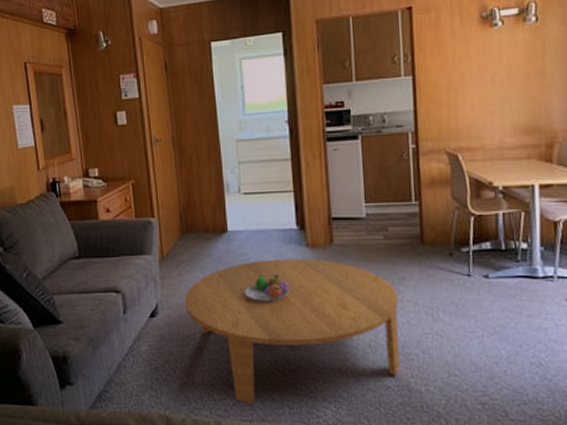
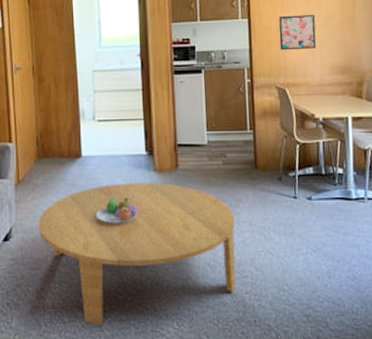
wall art: none [449,68,496,111] -> present [278,15,316,50]

